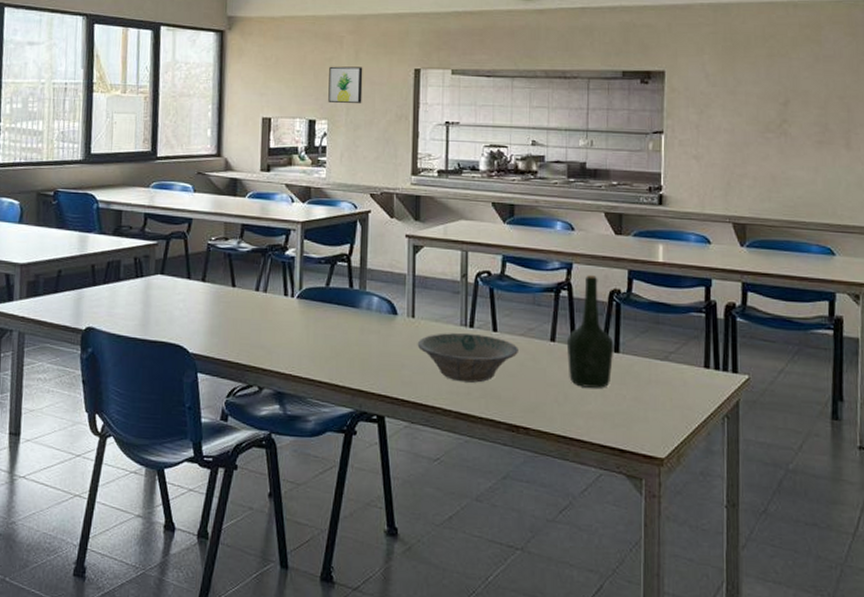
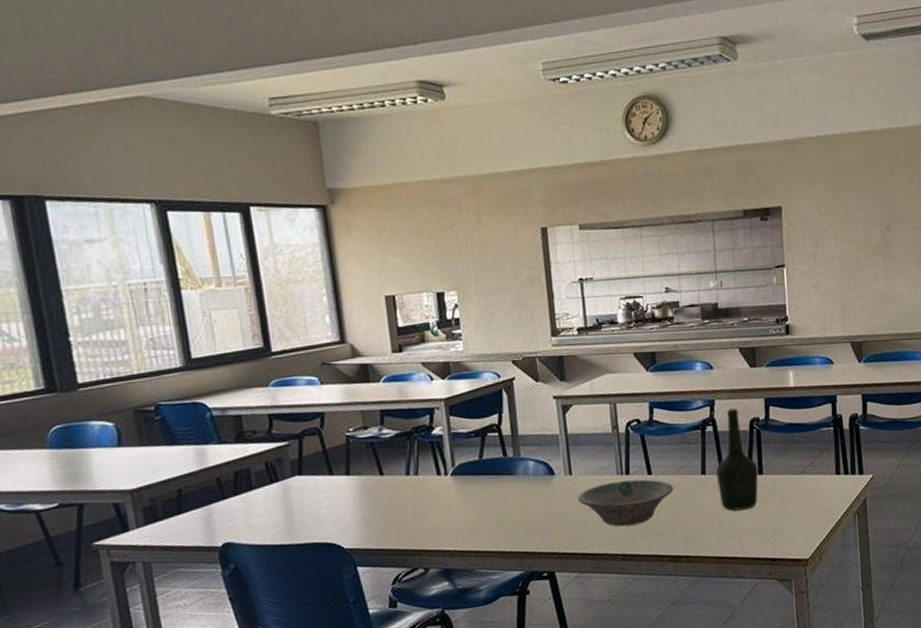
wall art: present [328,66,363,103] -> none [450,231,491,272]

